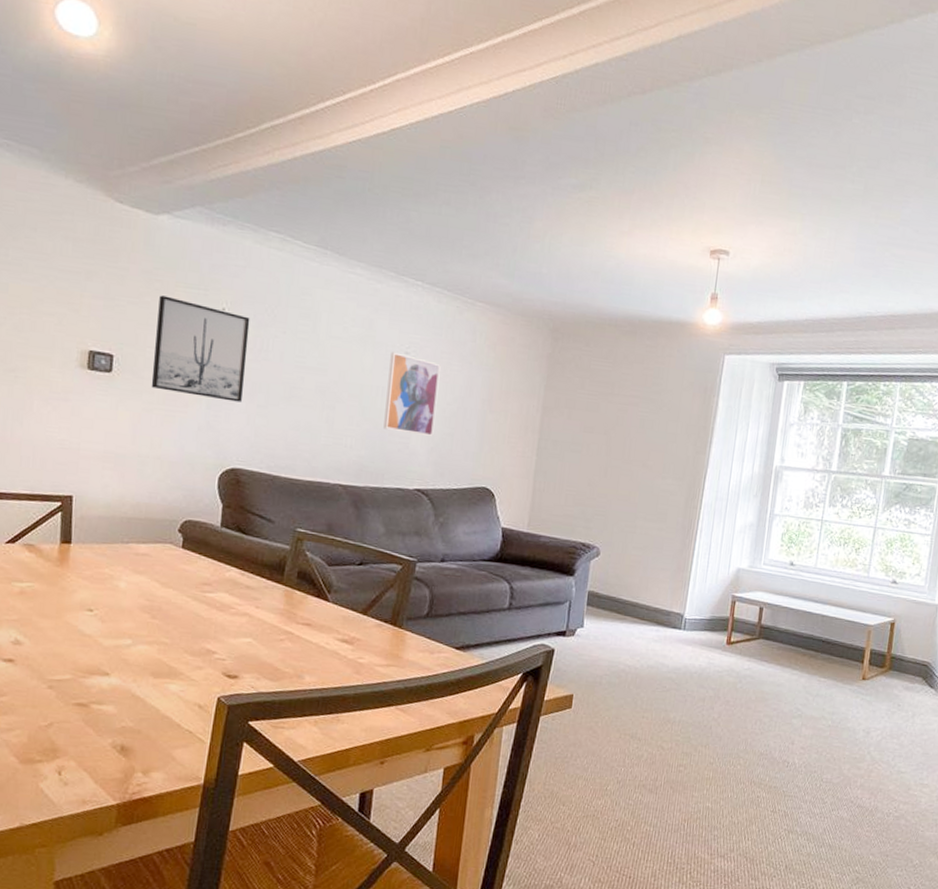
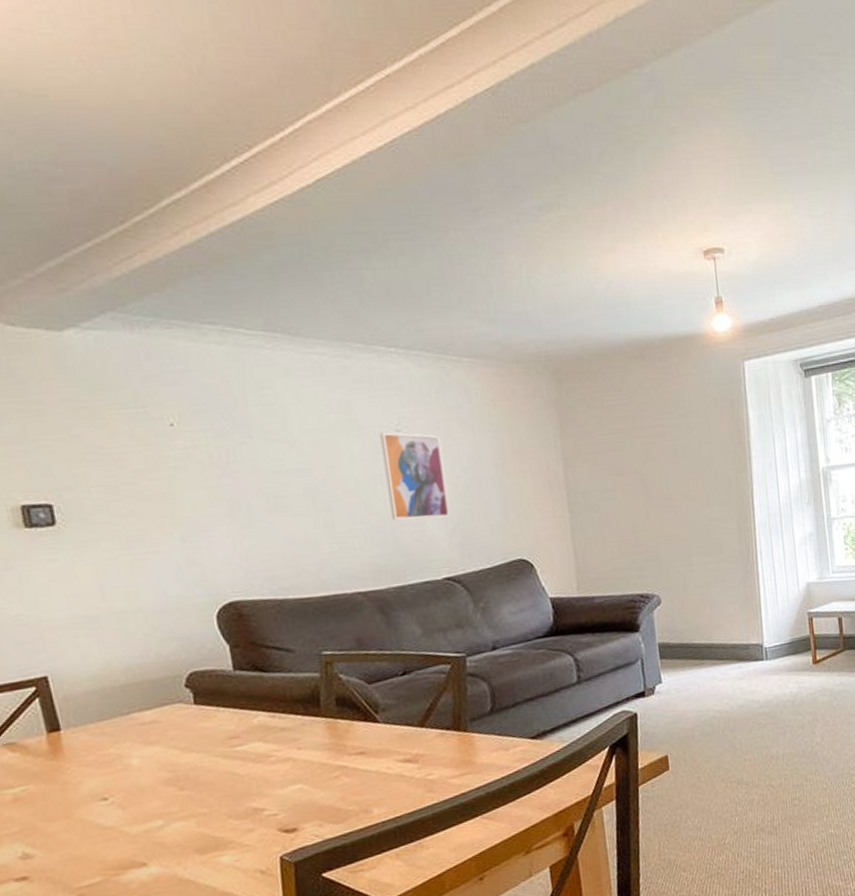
wall art: present [151,295,250,402] -> none [90,423,221,533]

